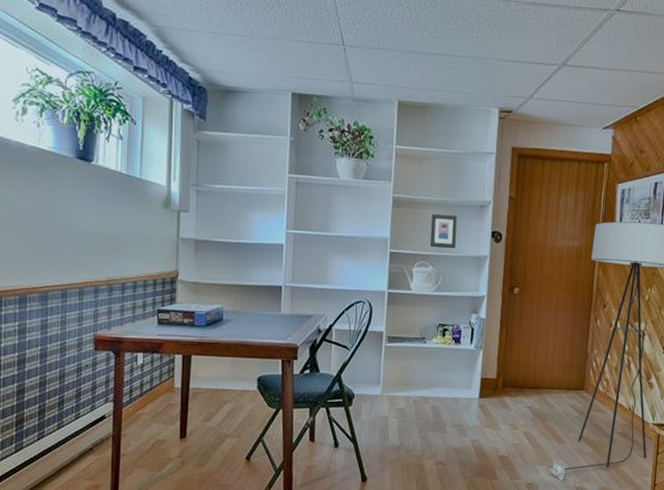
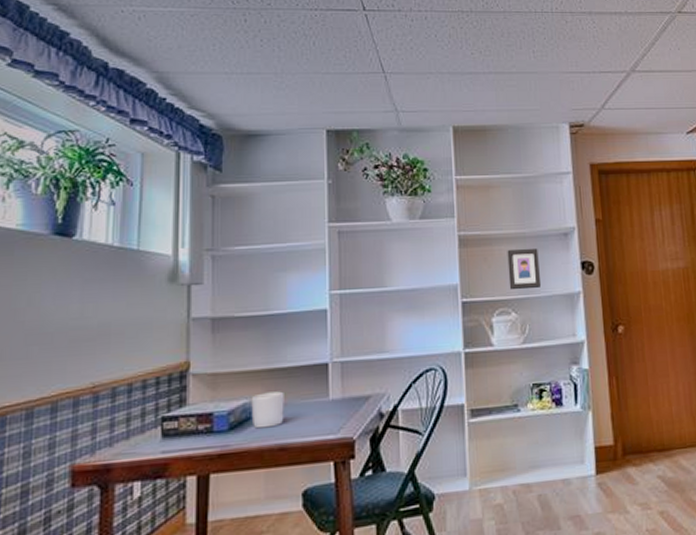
mug: none [222,302,248,328] -> present [251,391,284,429]

